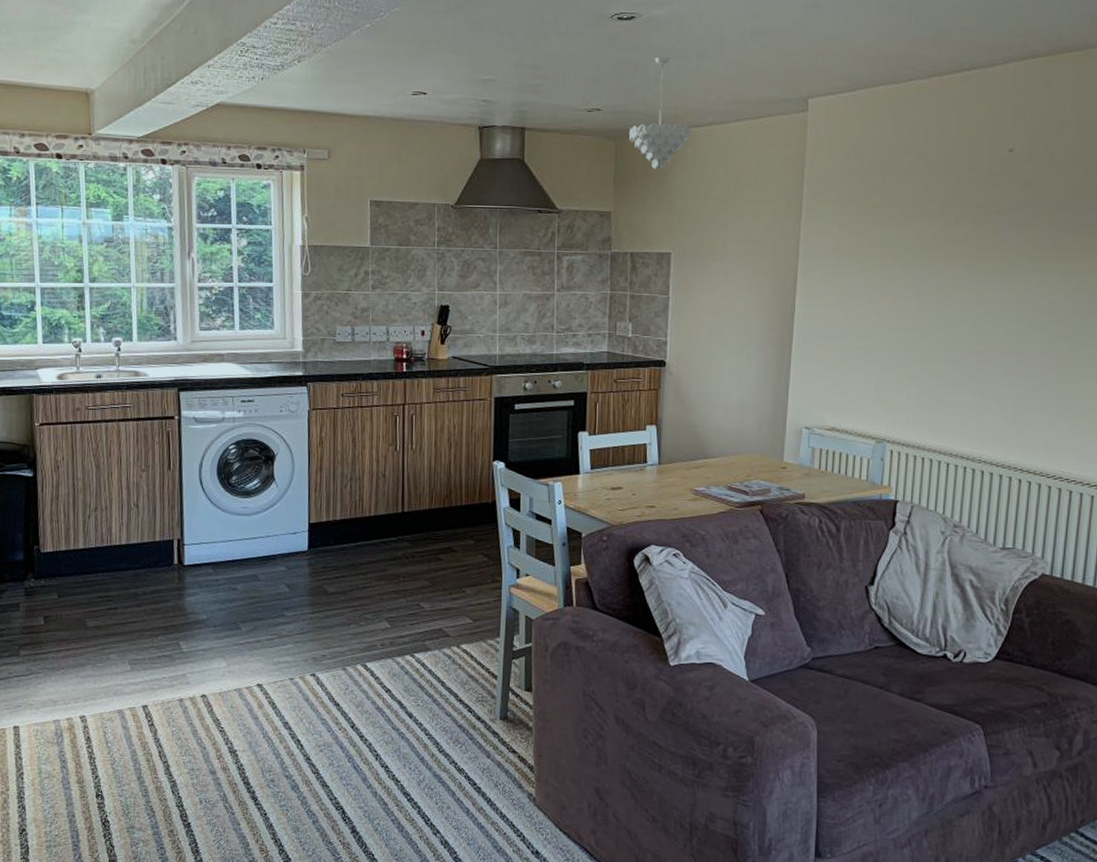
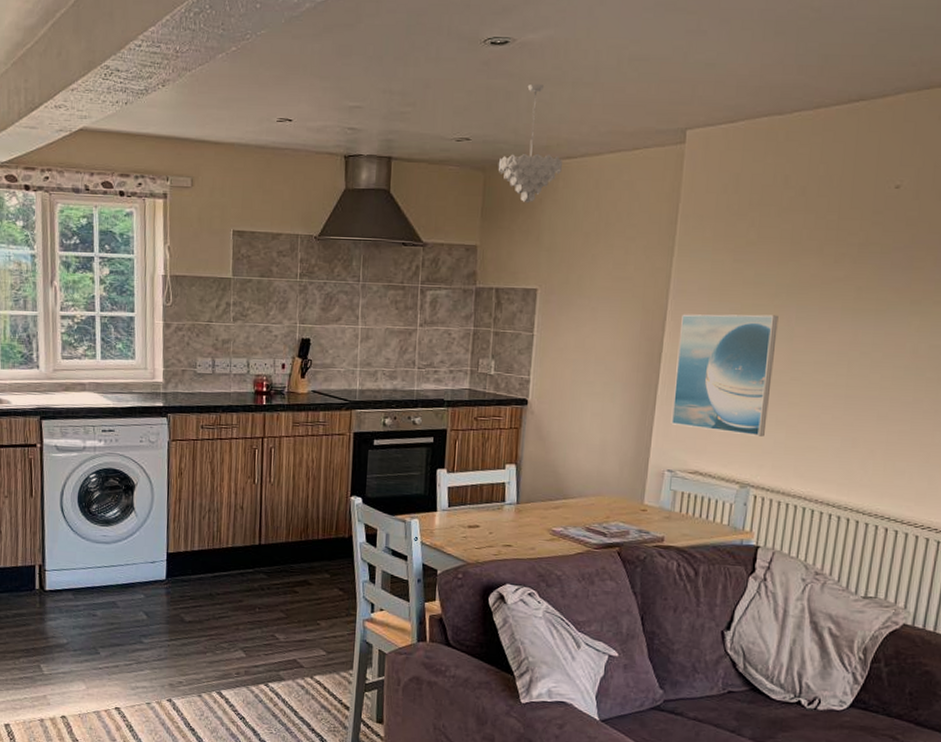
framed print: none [806,274,905,392] -> present [671,314,779,437]

